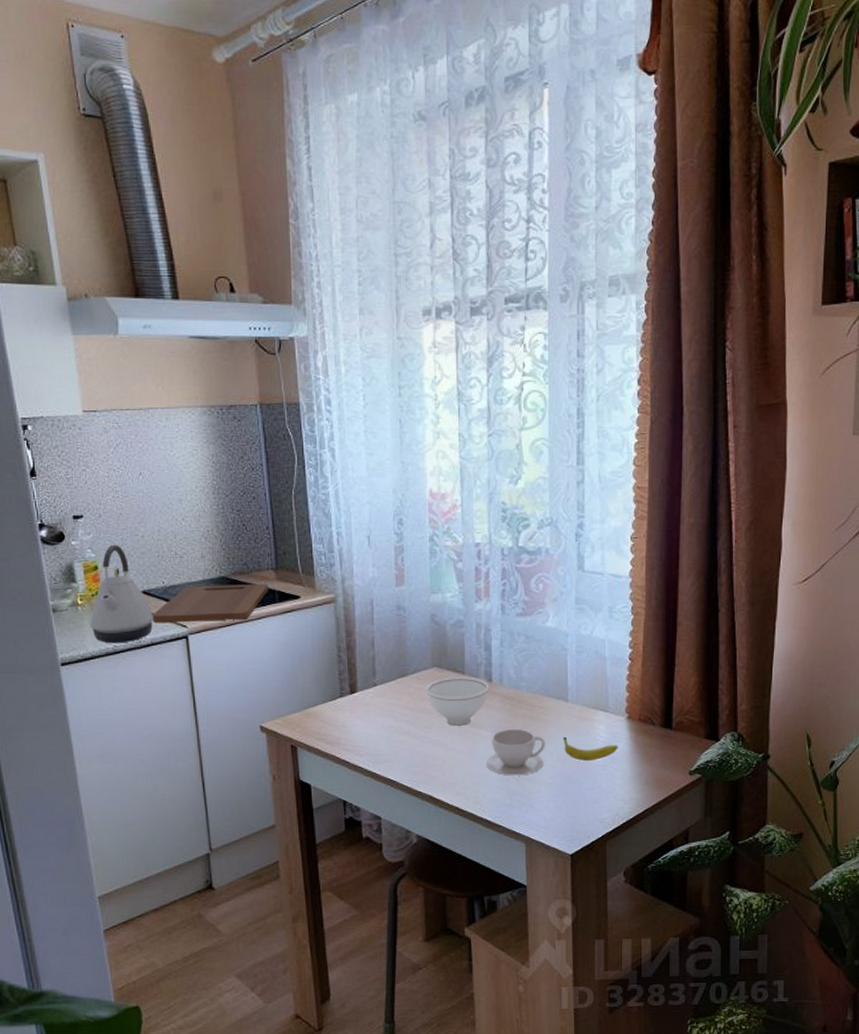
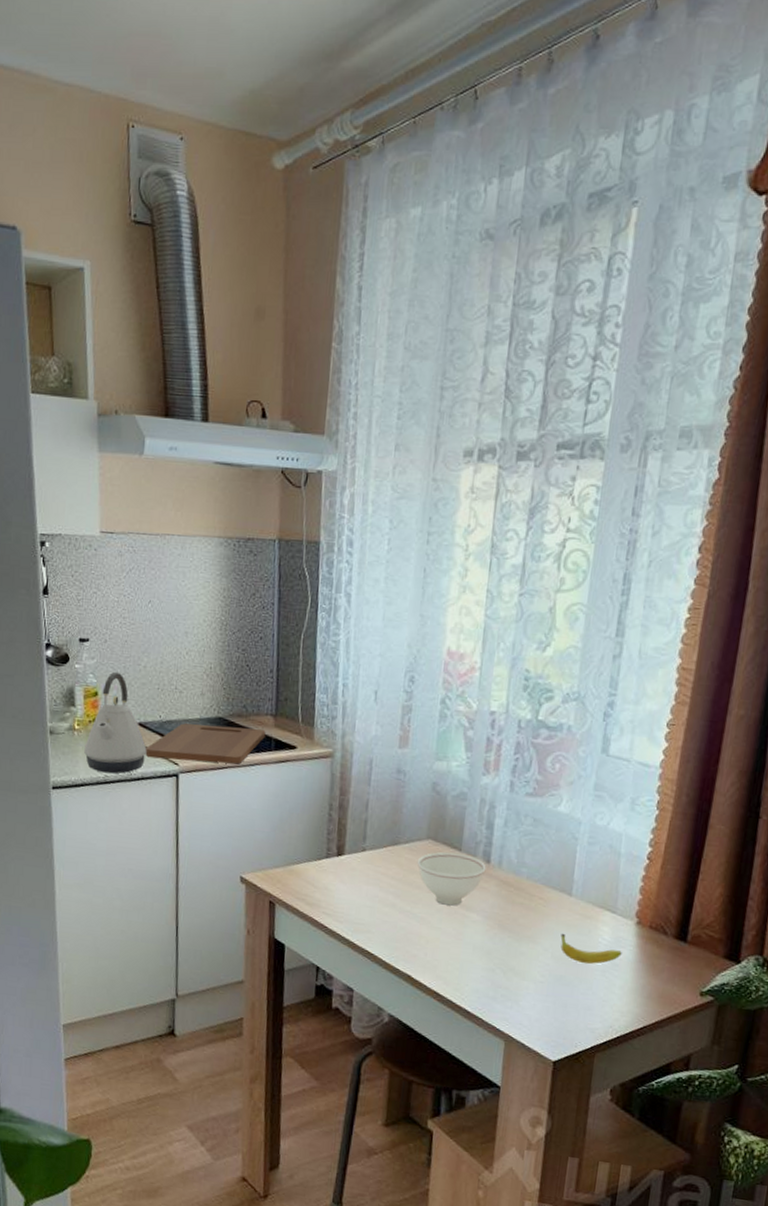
teacup: present [487,728,545,776] -> none [473,915,541,969]

